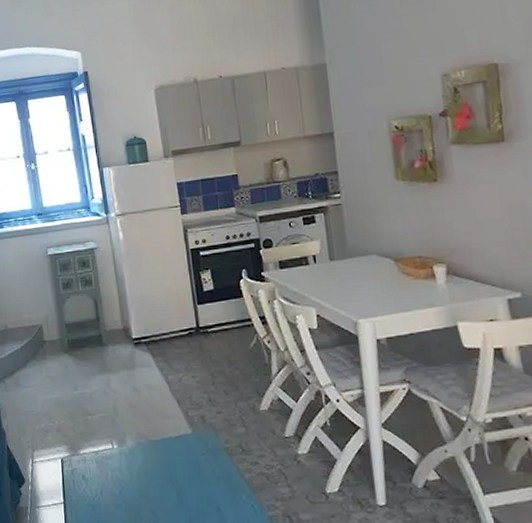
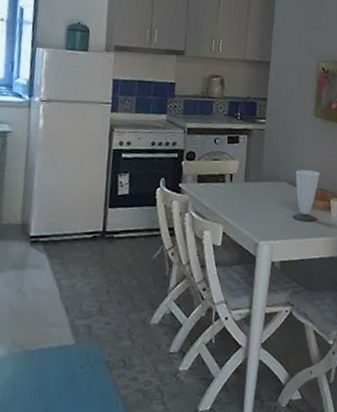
cup: none [385,238,420,293] -> present [292,169,320,222]

